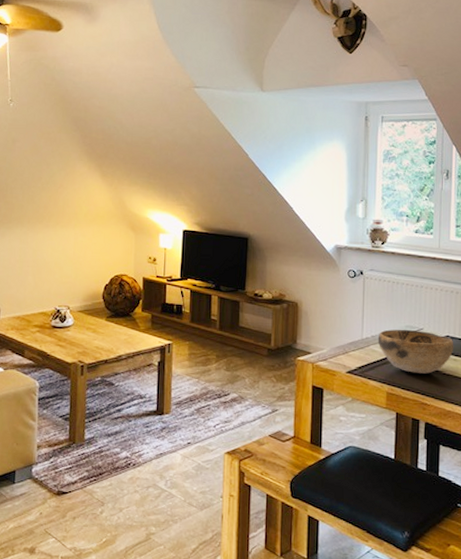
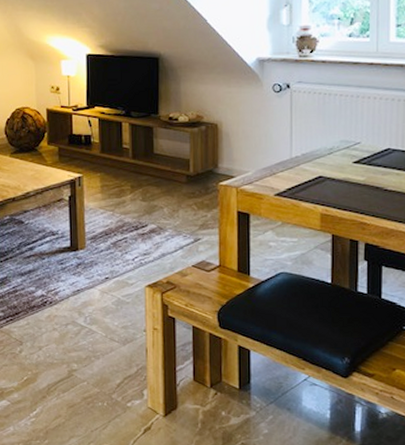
decorative bowl: present [378,329,454,374] -> none [309,144,397,191]

